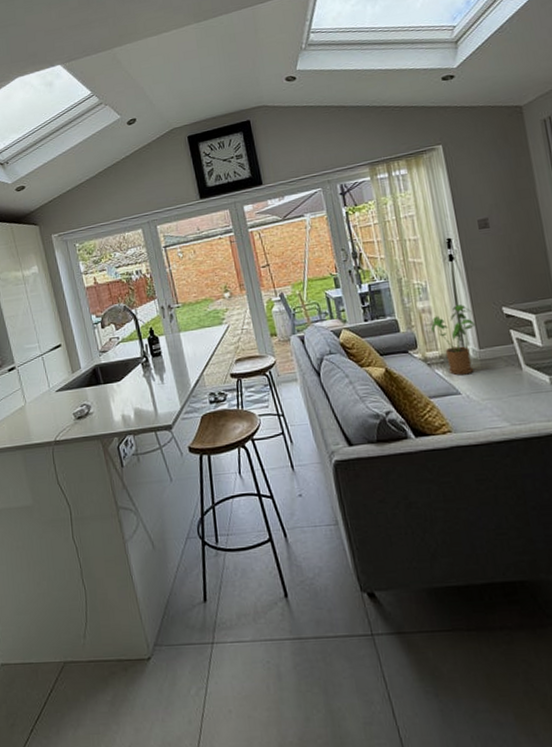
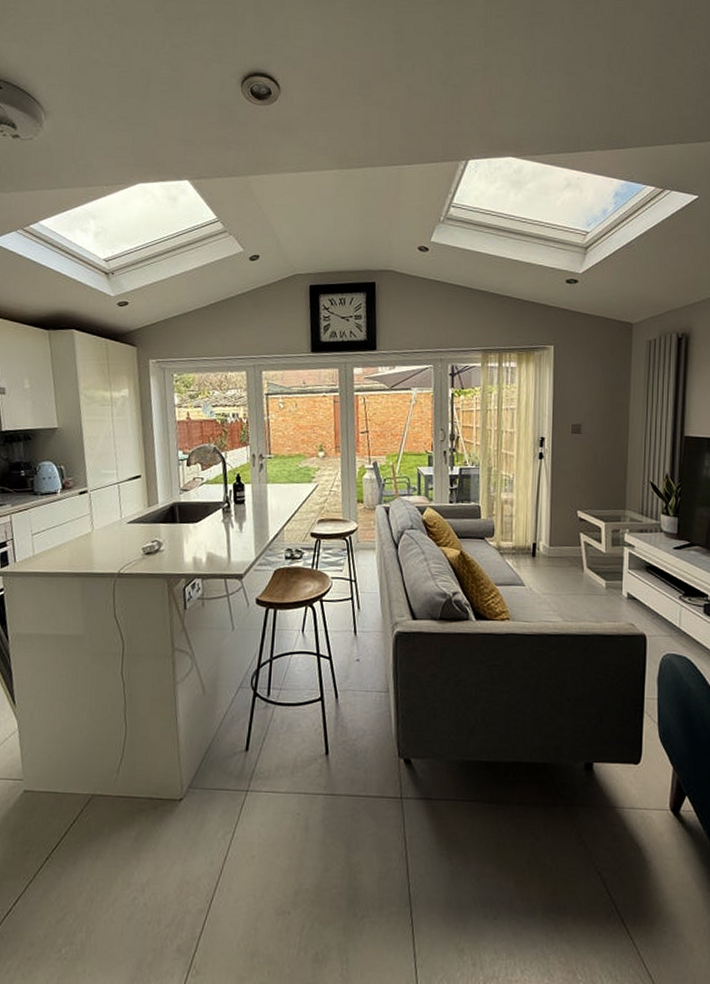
house plant: present [431,304,477,376] -> none [510,501,552,569]

